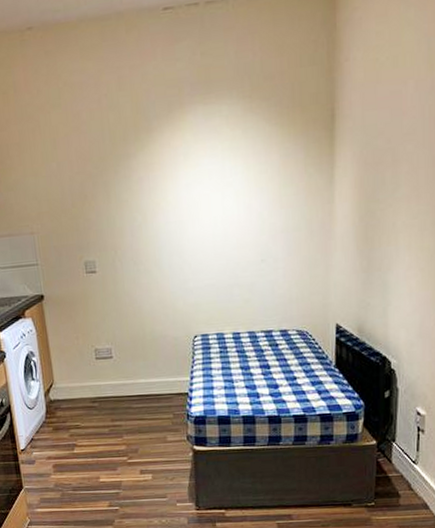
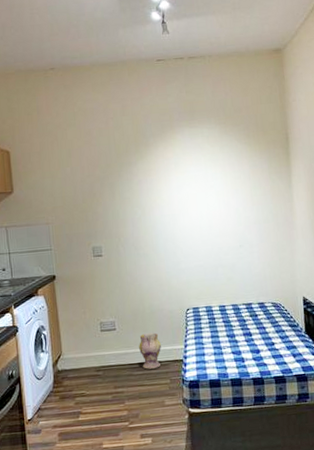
vase: none [138,362,164,402] -> present [139,332,161,369]

